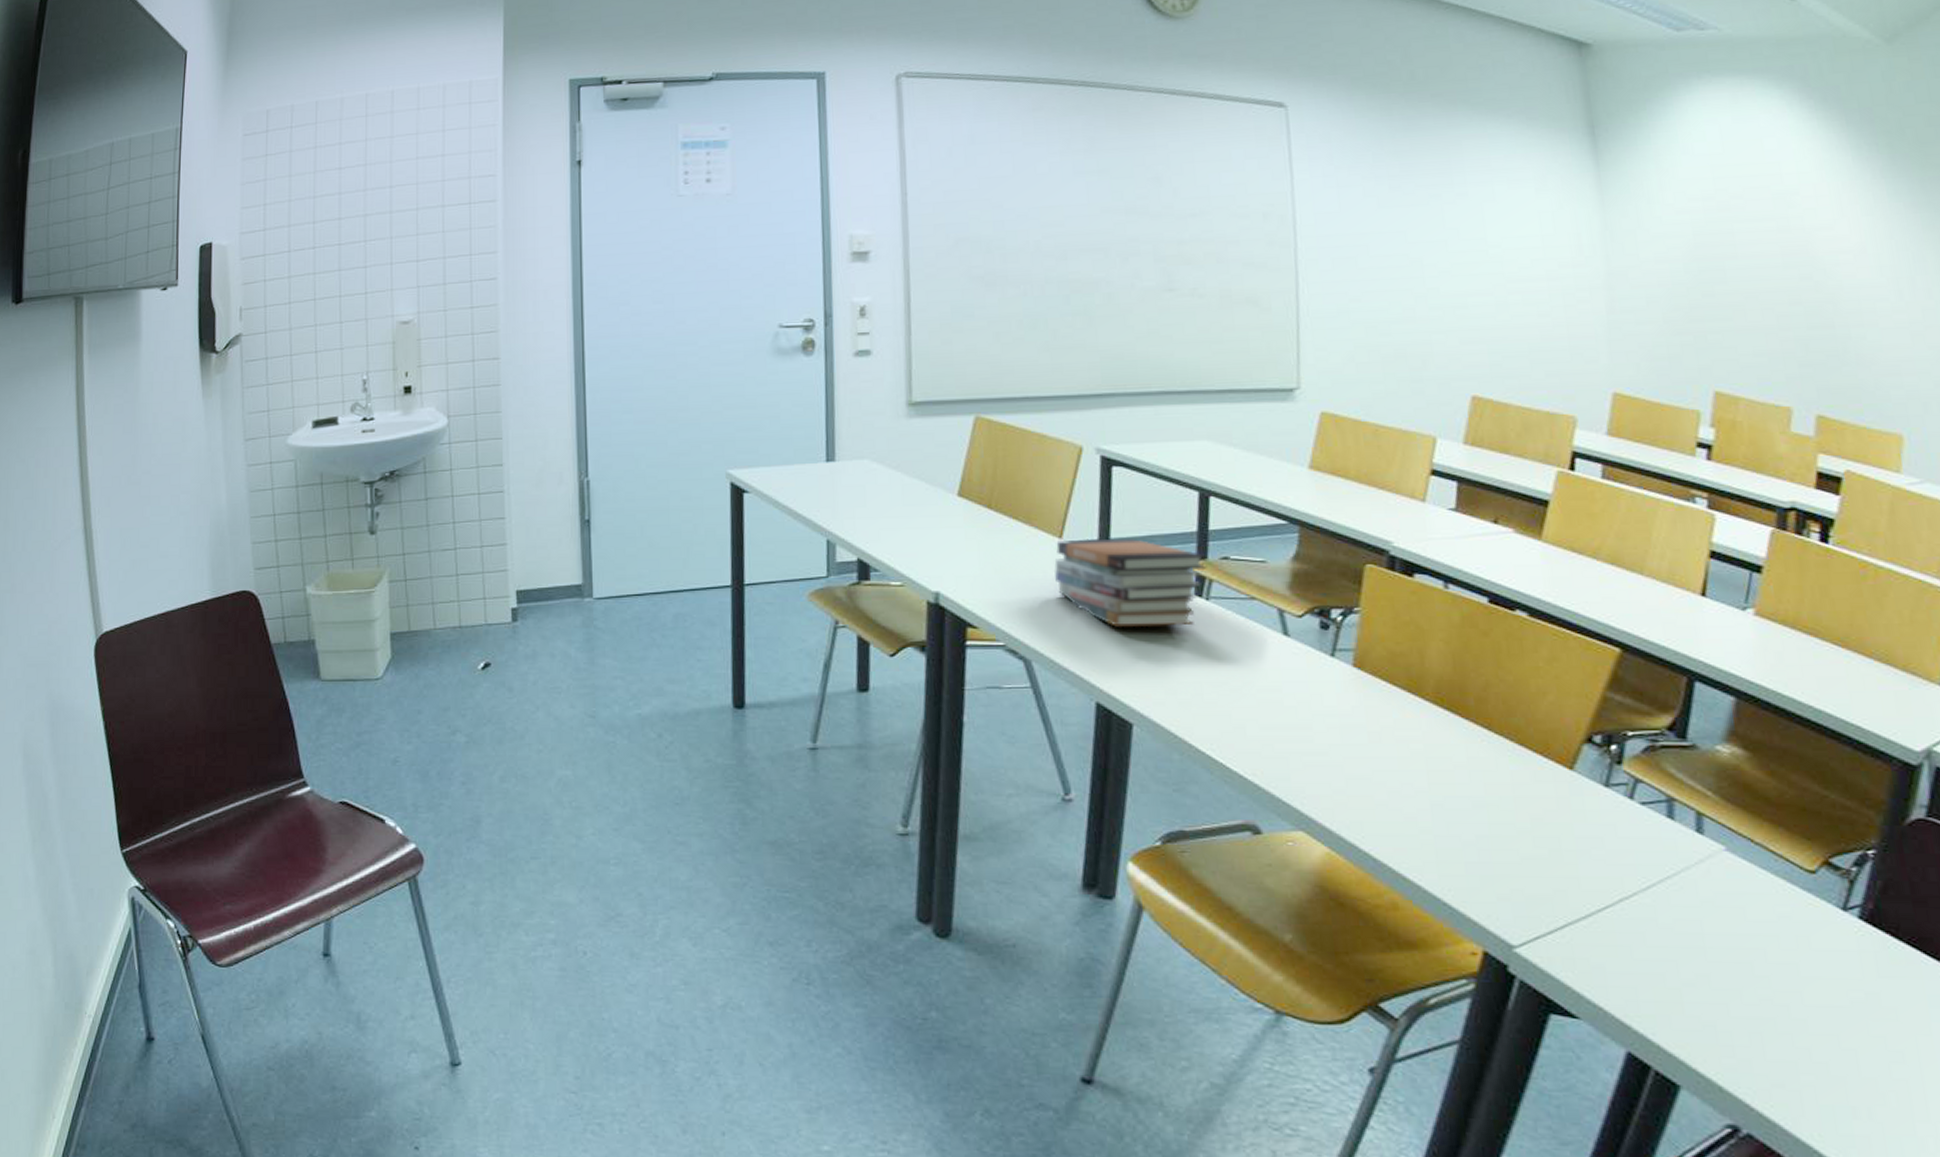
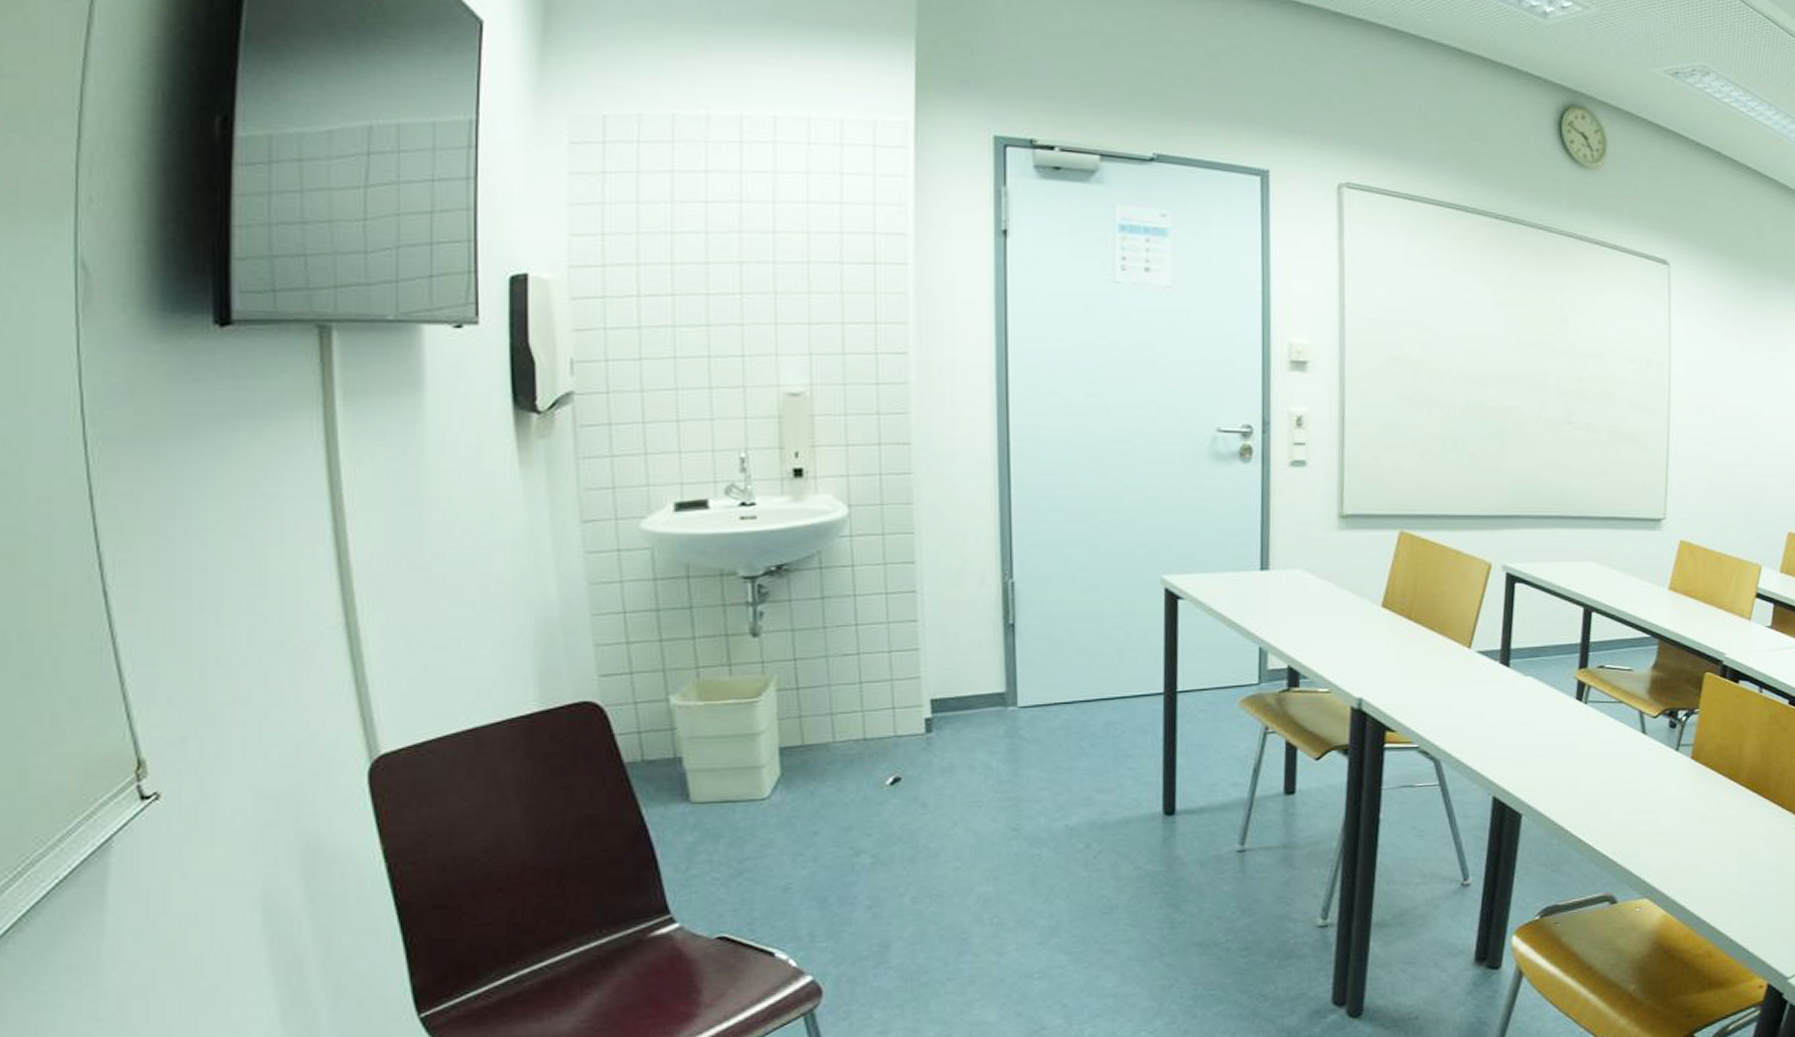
book stack: present [1053,538,1207,627] -> none [1462,648,1587,728]

